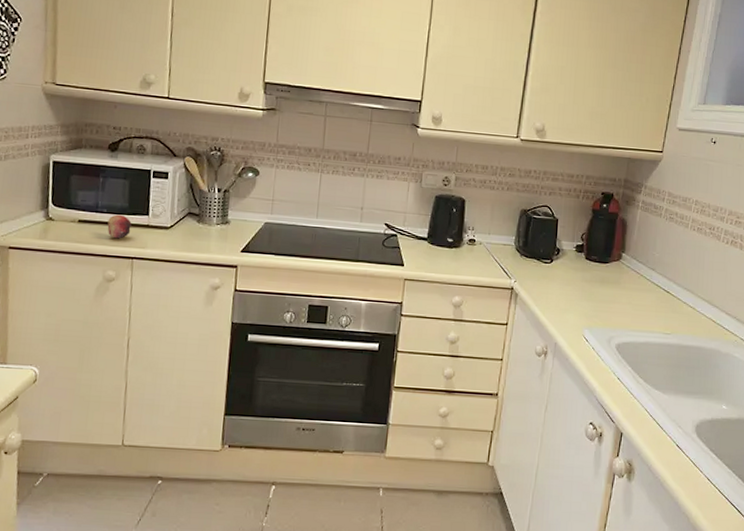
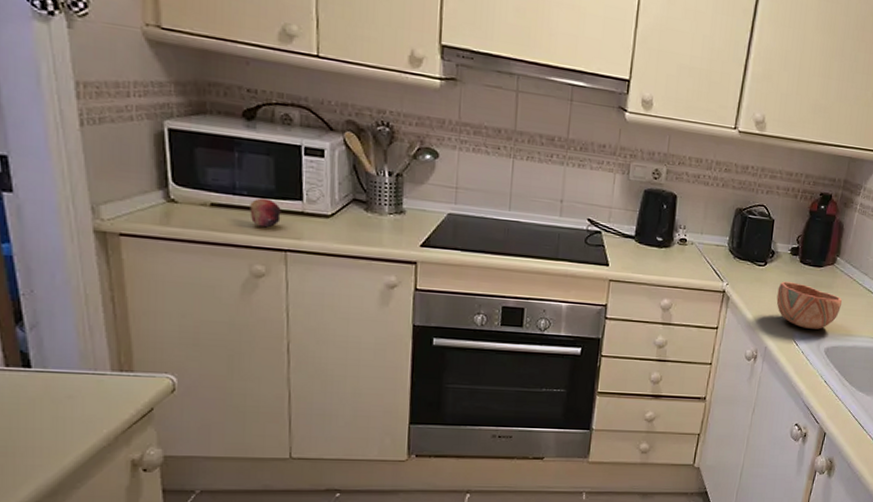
bowl: none [564,278,630,325] -> present [776,281,842,329]

